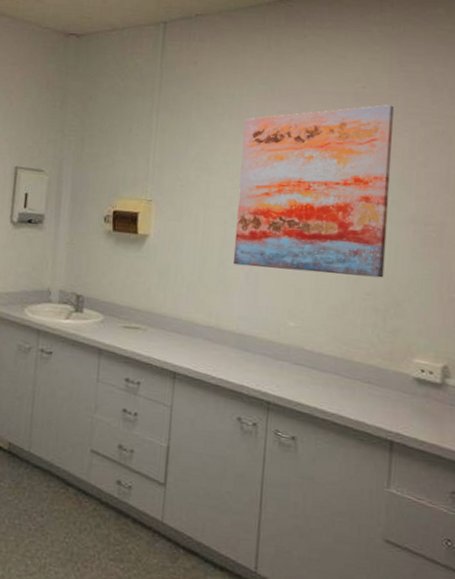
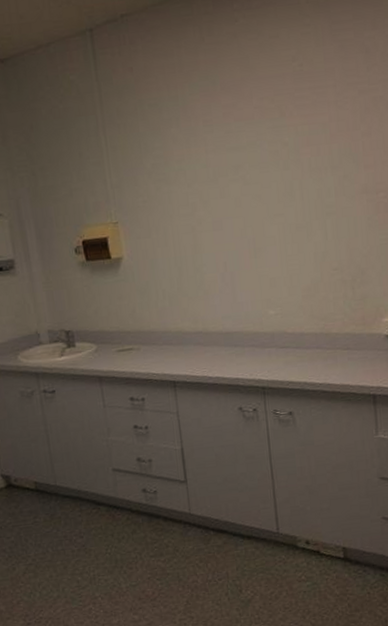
wall art: present [232,105,394,278] -> none [193,79,347,269]

